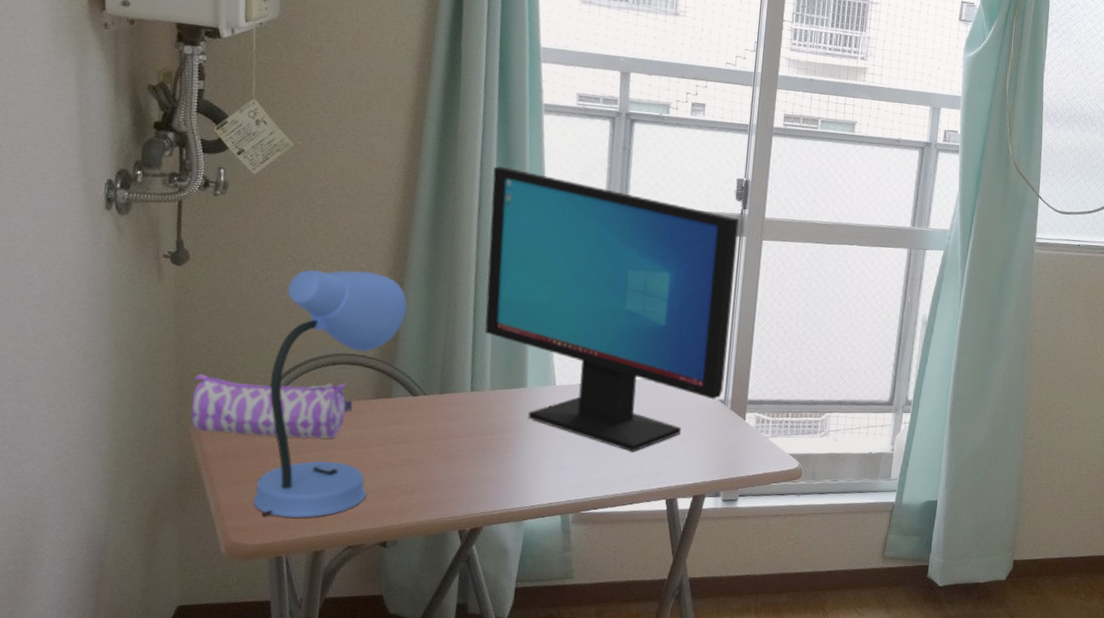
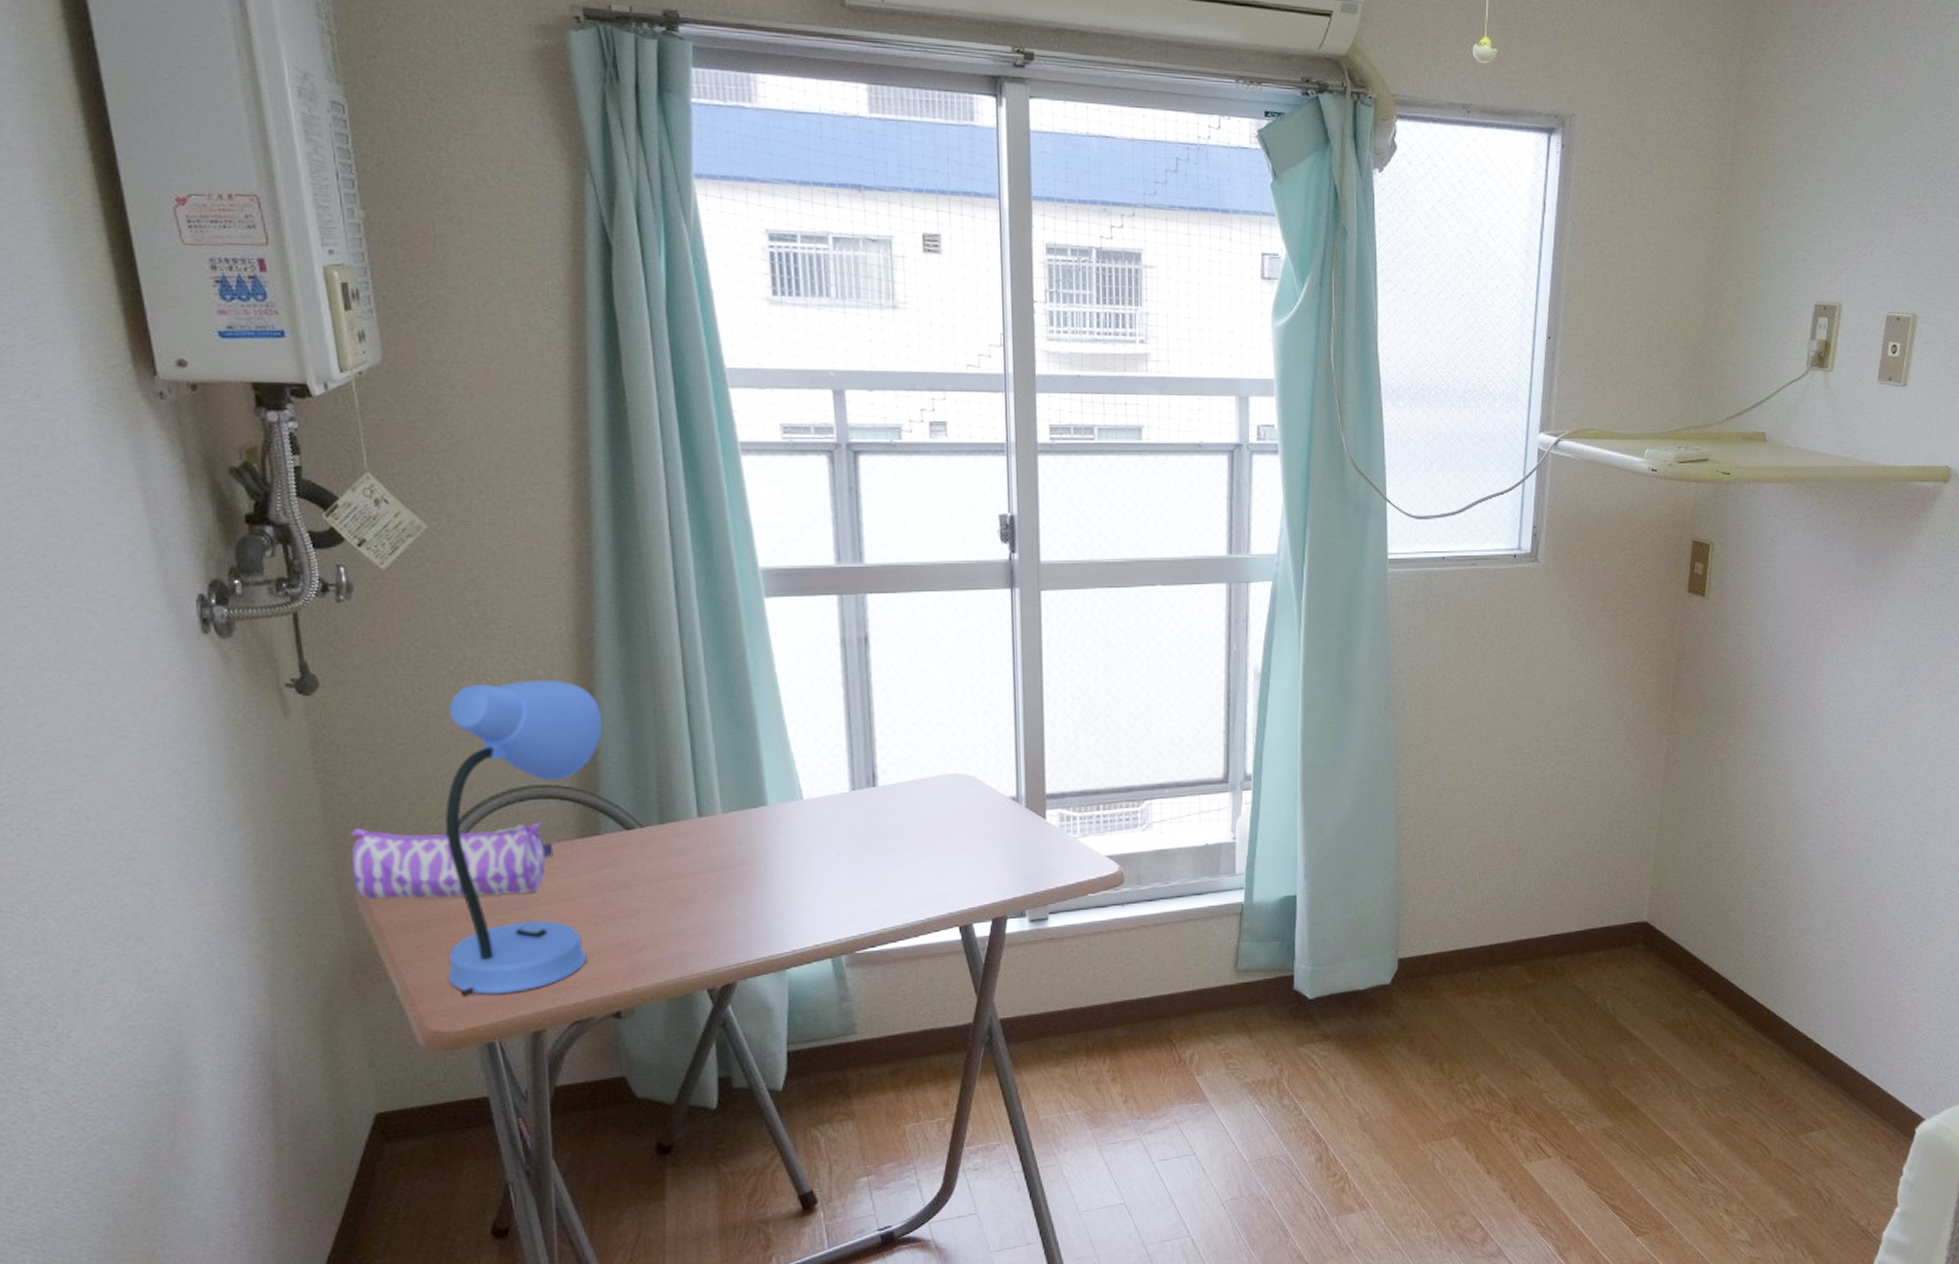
computer monitor: present [484,166,740,452] -> none [687,529,1015,873]

